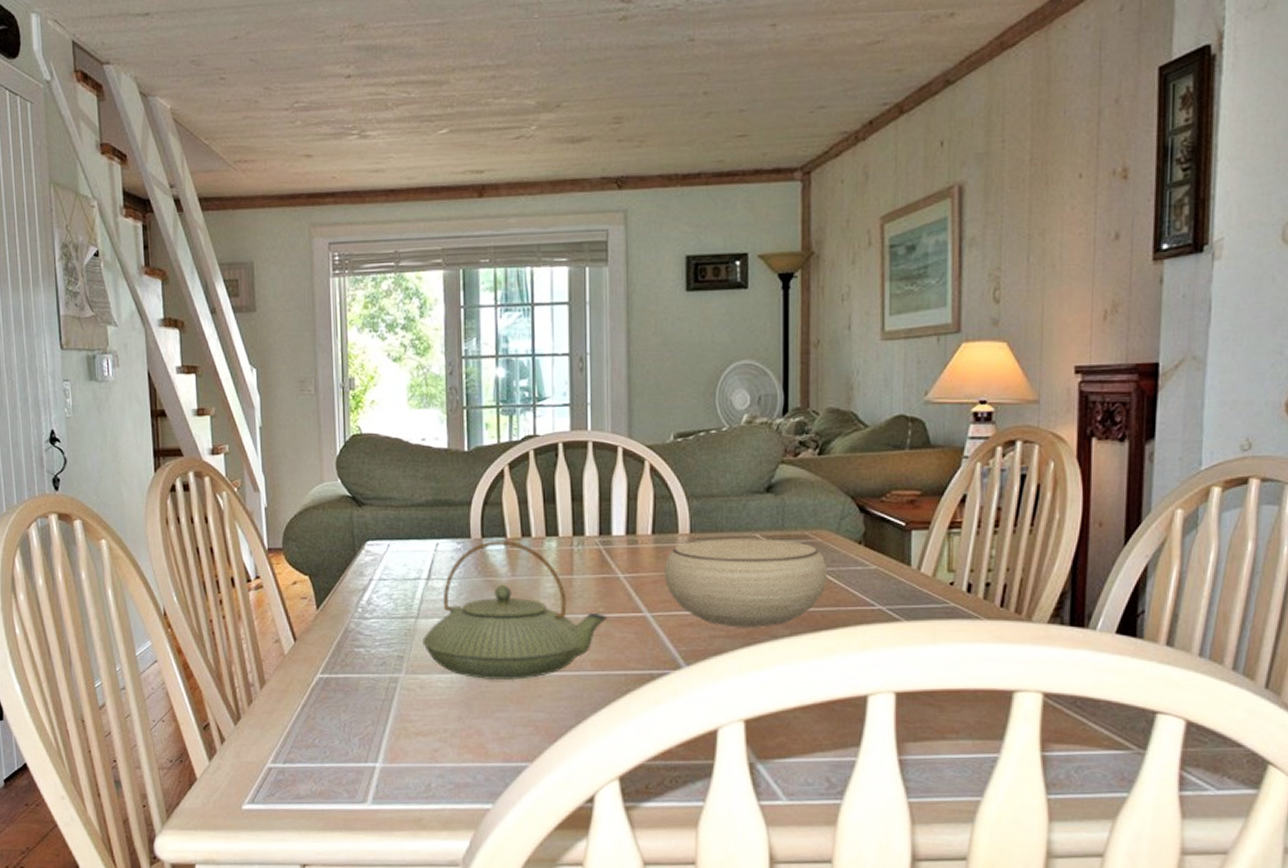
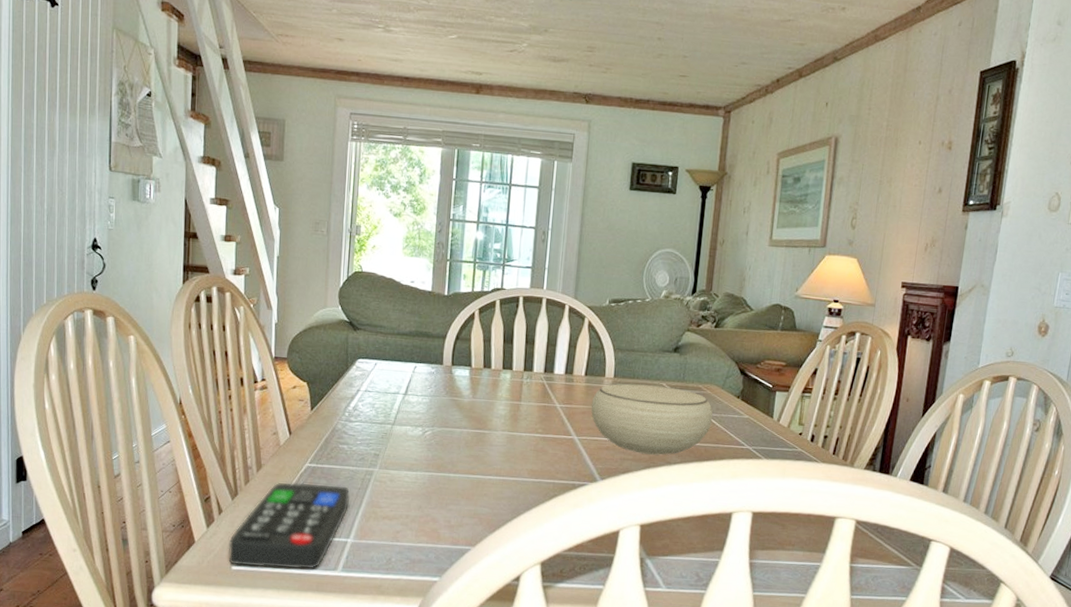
remote control: none [235,698,373,805] -> present [228,482,350,569]
teapot: present [423,540,608,681] -> none [396,368,545,481]

